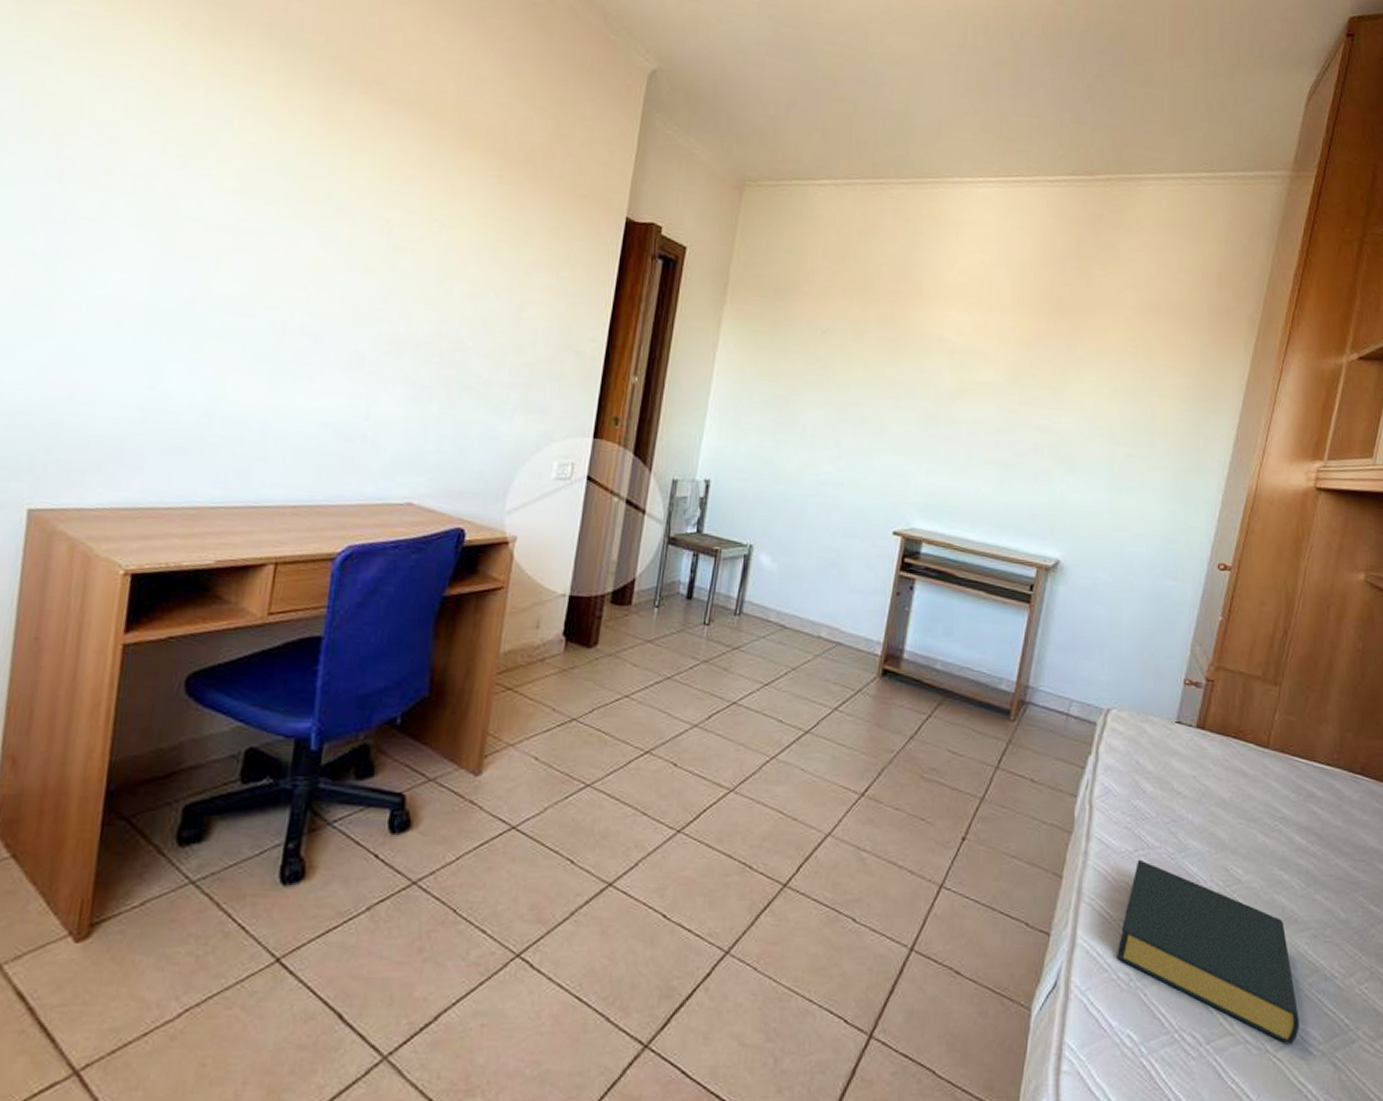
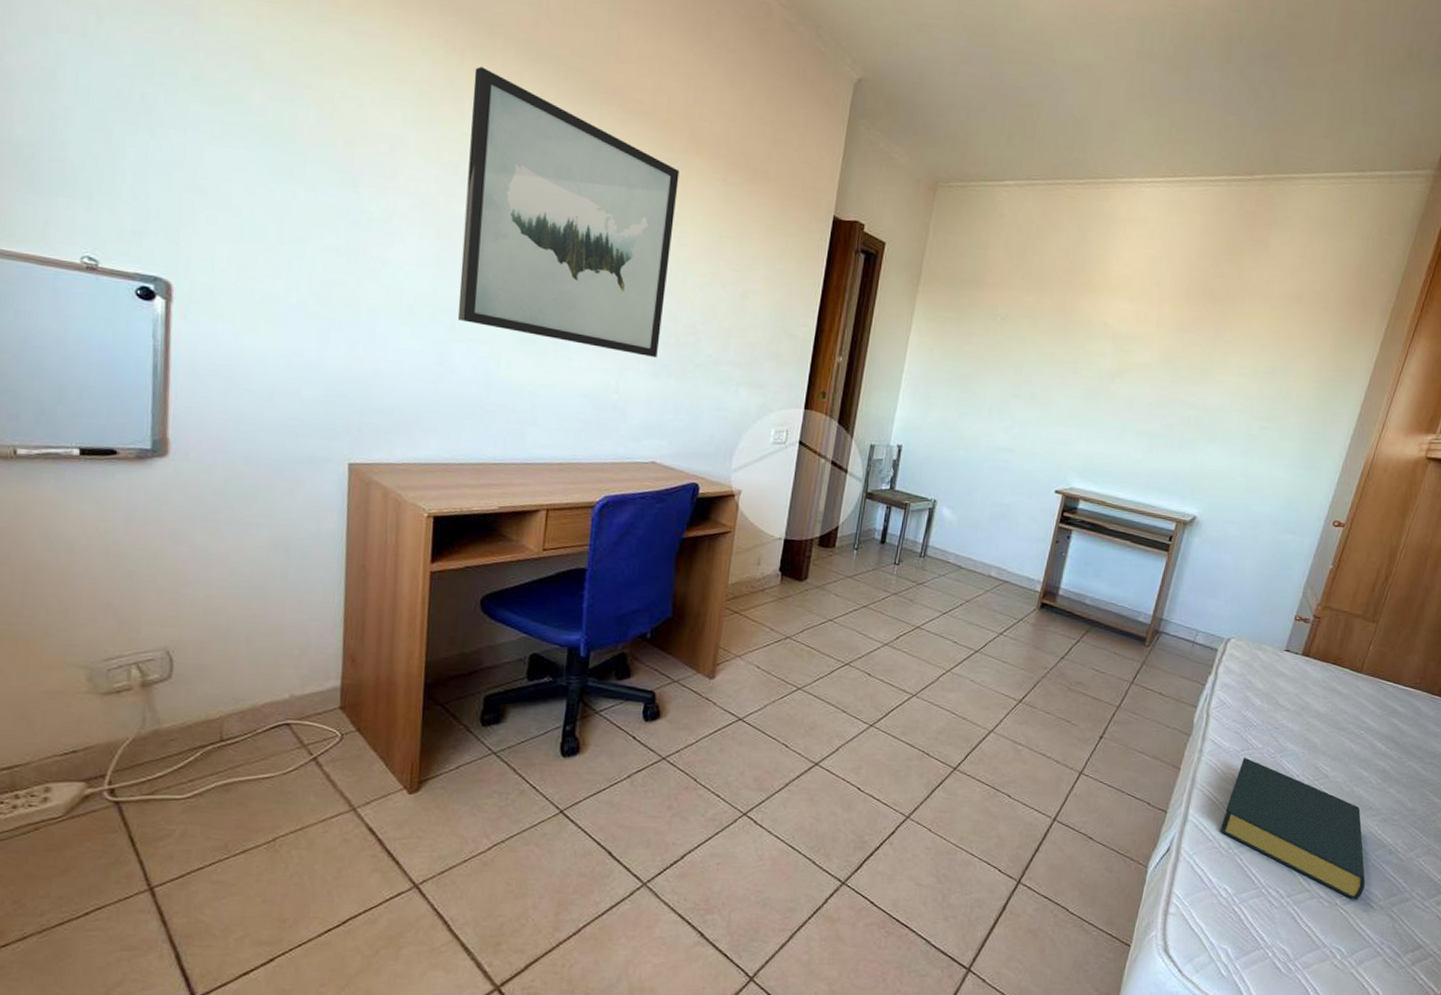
wall art: none [176,52,448,378] -> present [457,66,680,357]

